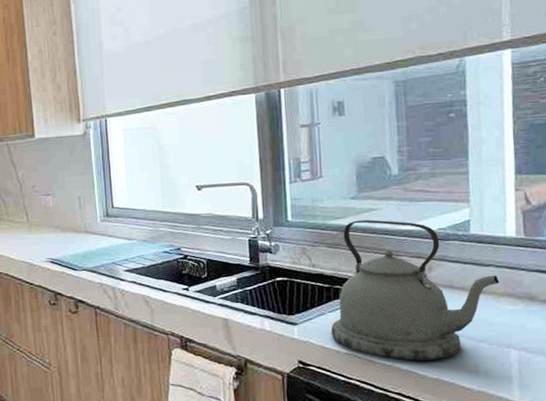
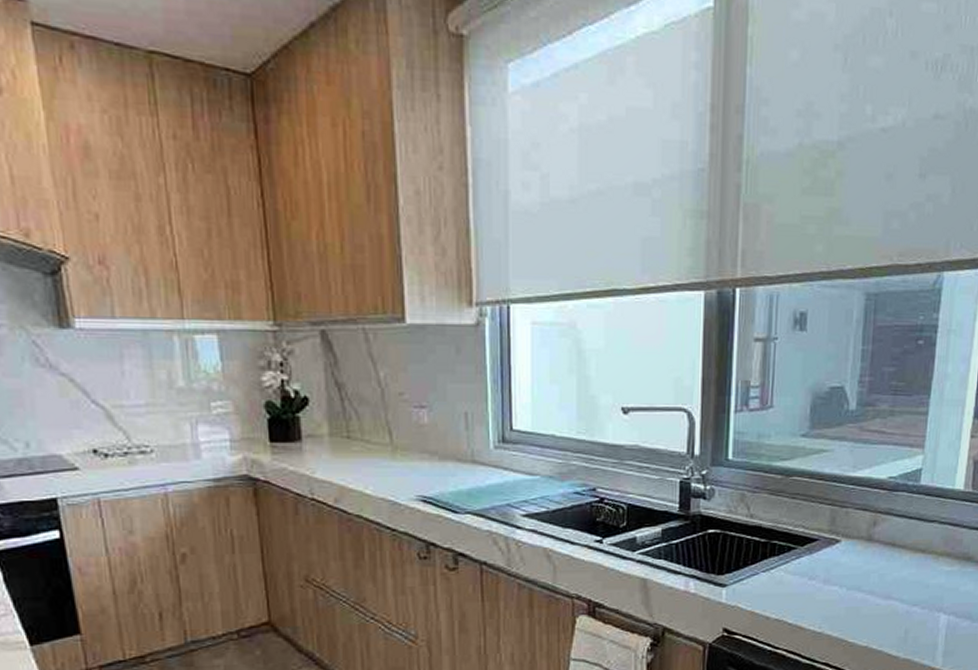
kettle: present [331,219,500,361] -> none [763,463,941,627]

